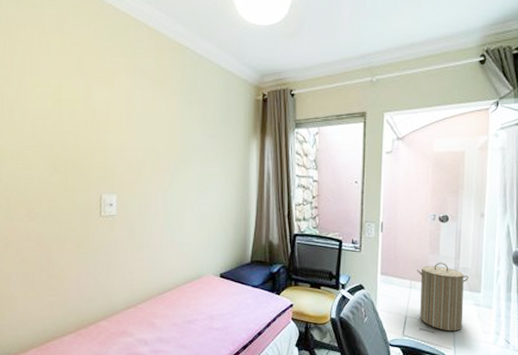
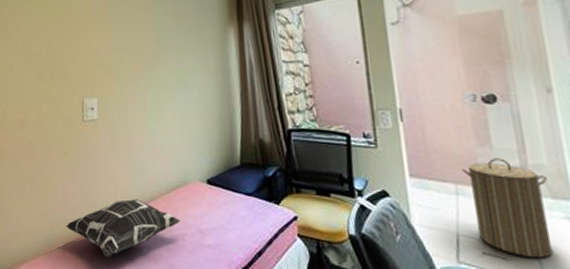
decorative pillow: none [79,290,194,341] -> present [66,199,181,257]

